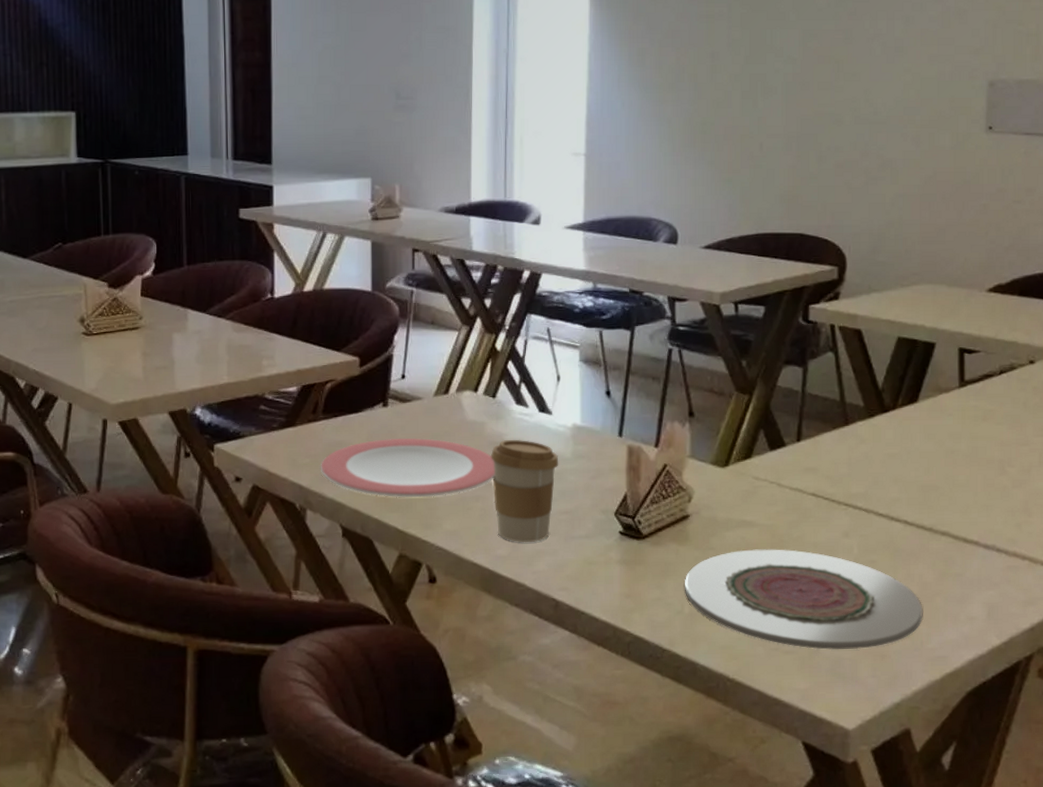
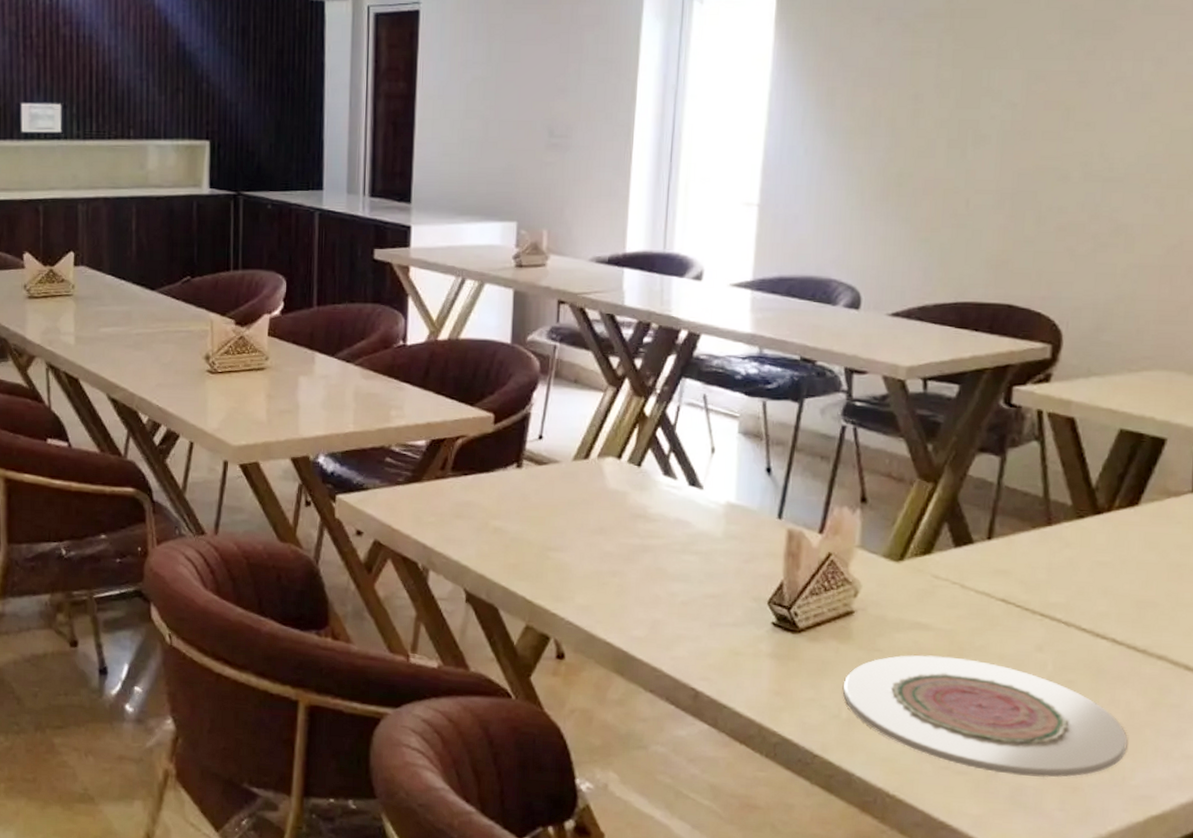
plate: present [321,437,496,498] -> none [446,502,636,569]
coffee cup: present [491,439,559,543] -> none [632,513,708,626]

